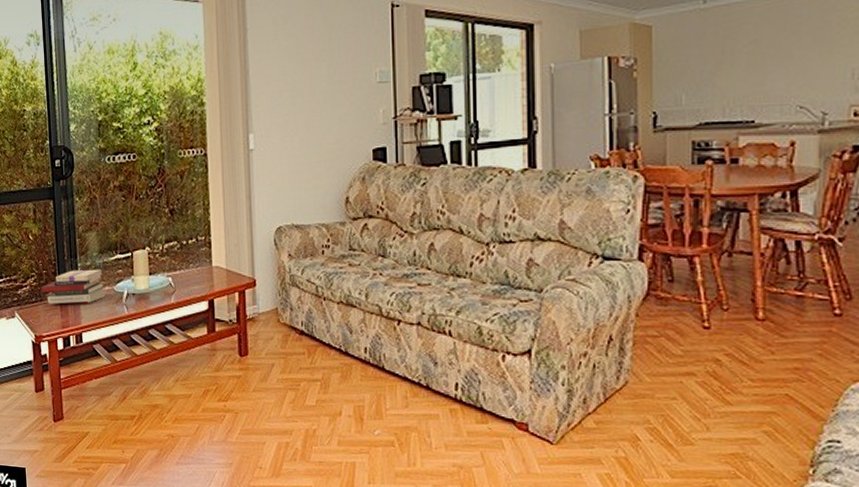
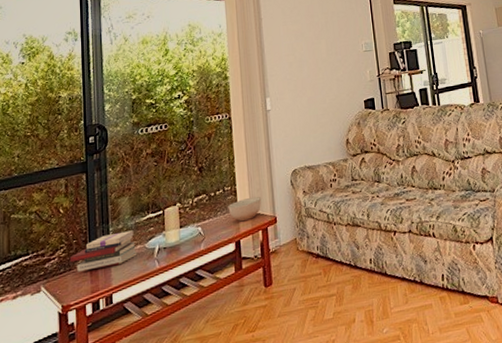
bowl: none [201,252,240,279] -> present [228,196,262,222]

